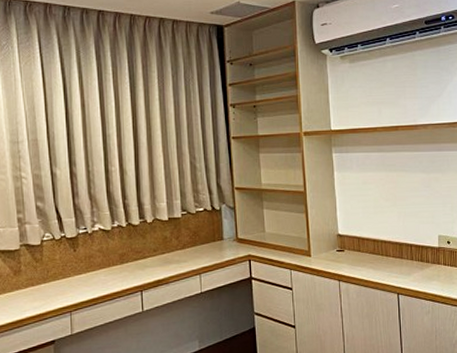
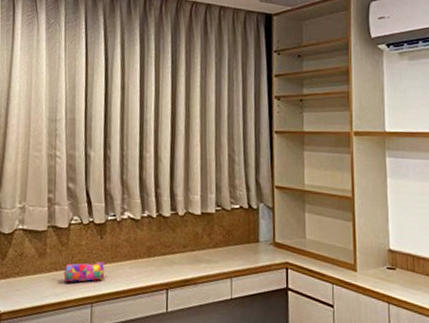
pencil case: none [40,272,81,296] -> present [63,261,106,283]

